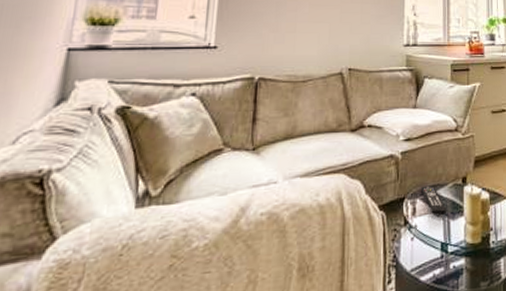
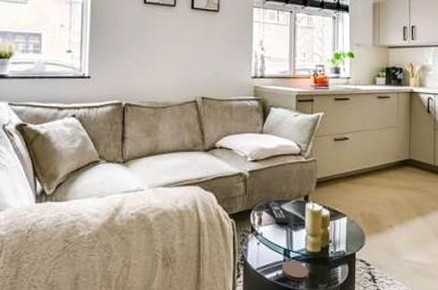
coaster: none [438,257,469,281] -> present [281,261,309,281]

